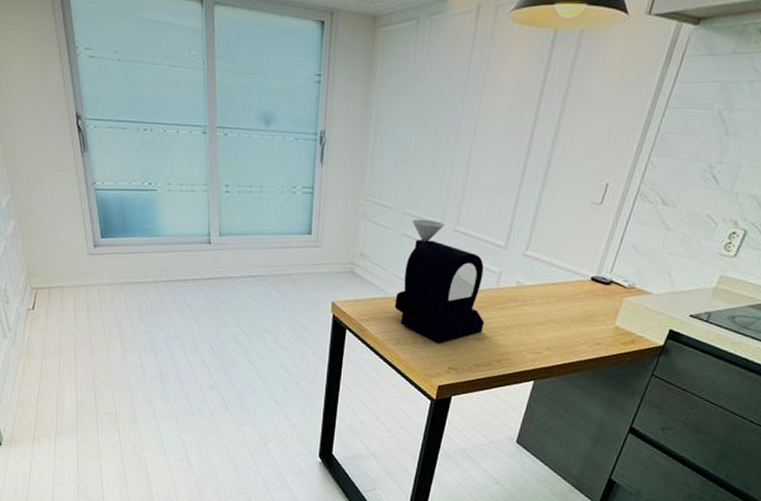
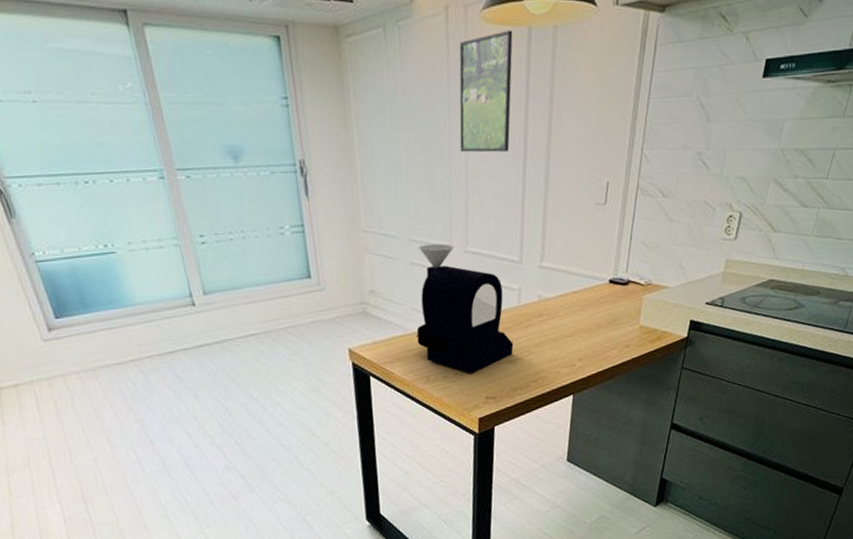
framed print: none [467,31,539,143] -> present [459,30,513,153]

